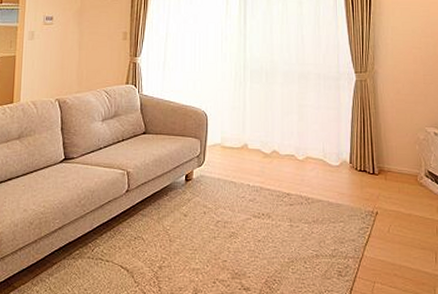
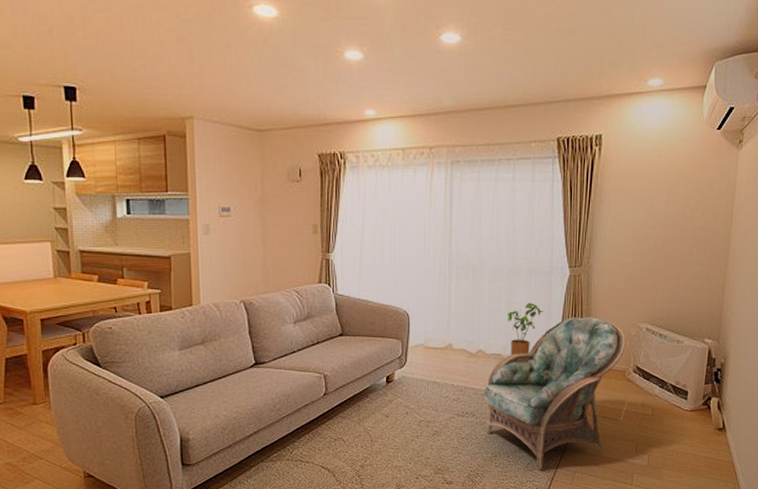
armchair: none [280,120,415,278] -> present [485,317,626,470]
house plant: none [300,105,334,165] -> present [508,302,544,363]

